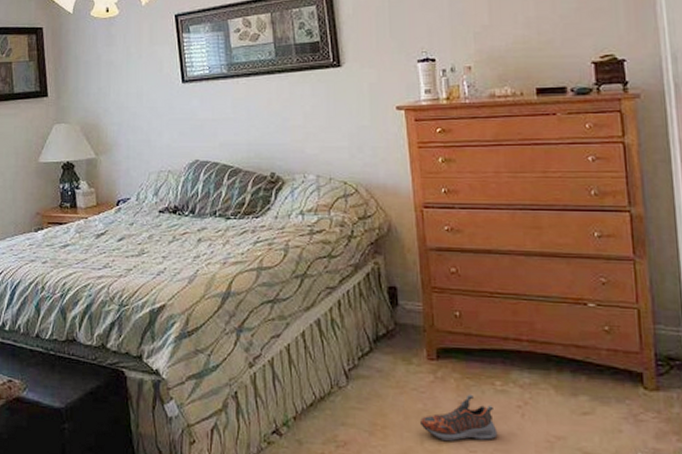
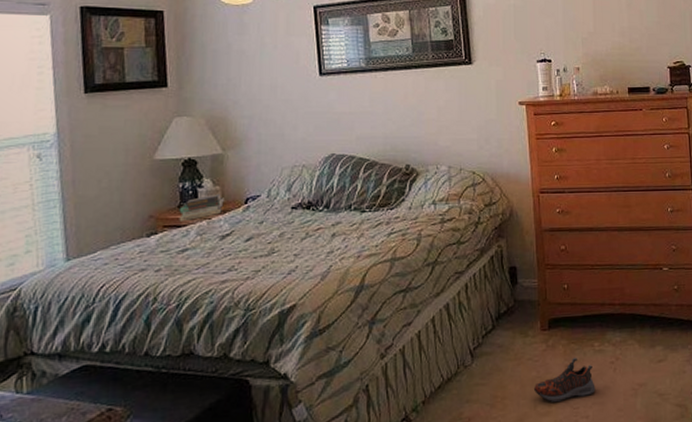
books: none [60,195,99,220] -> present [179,193,225,222]

